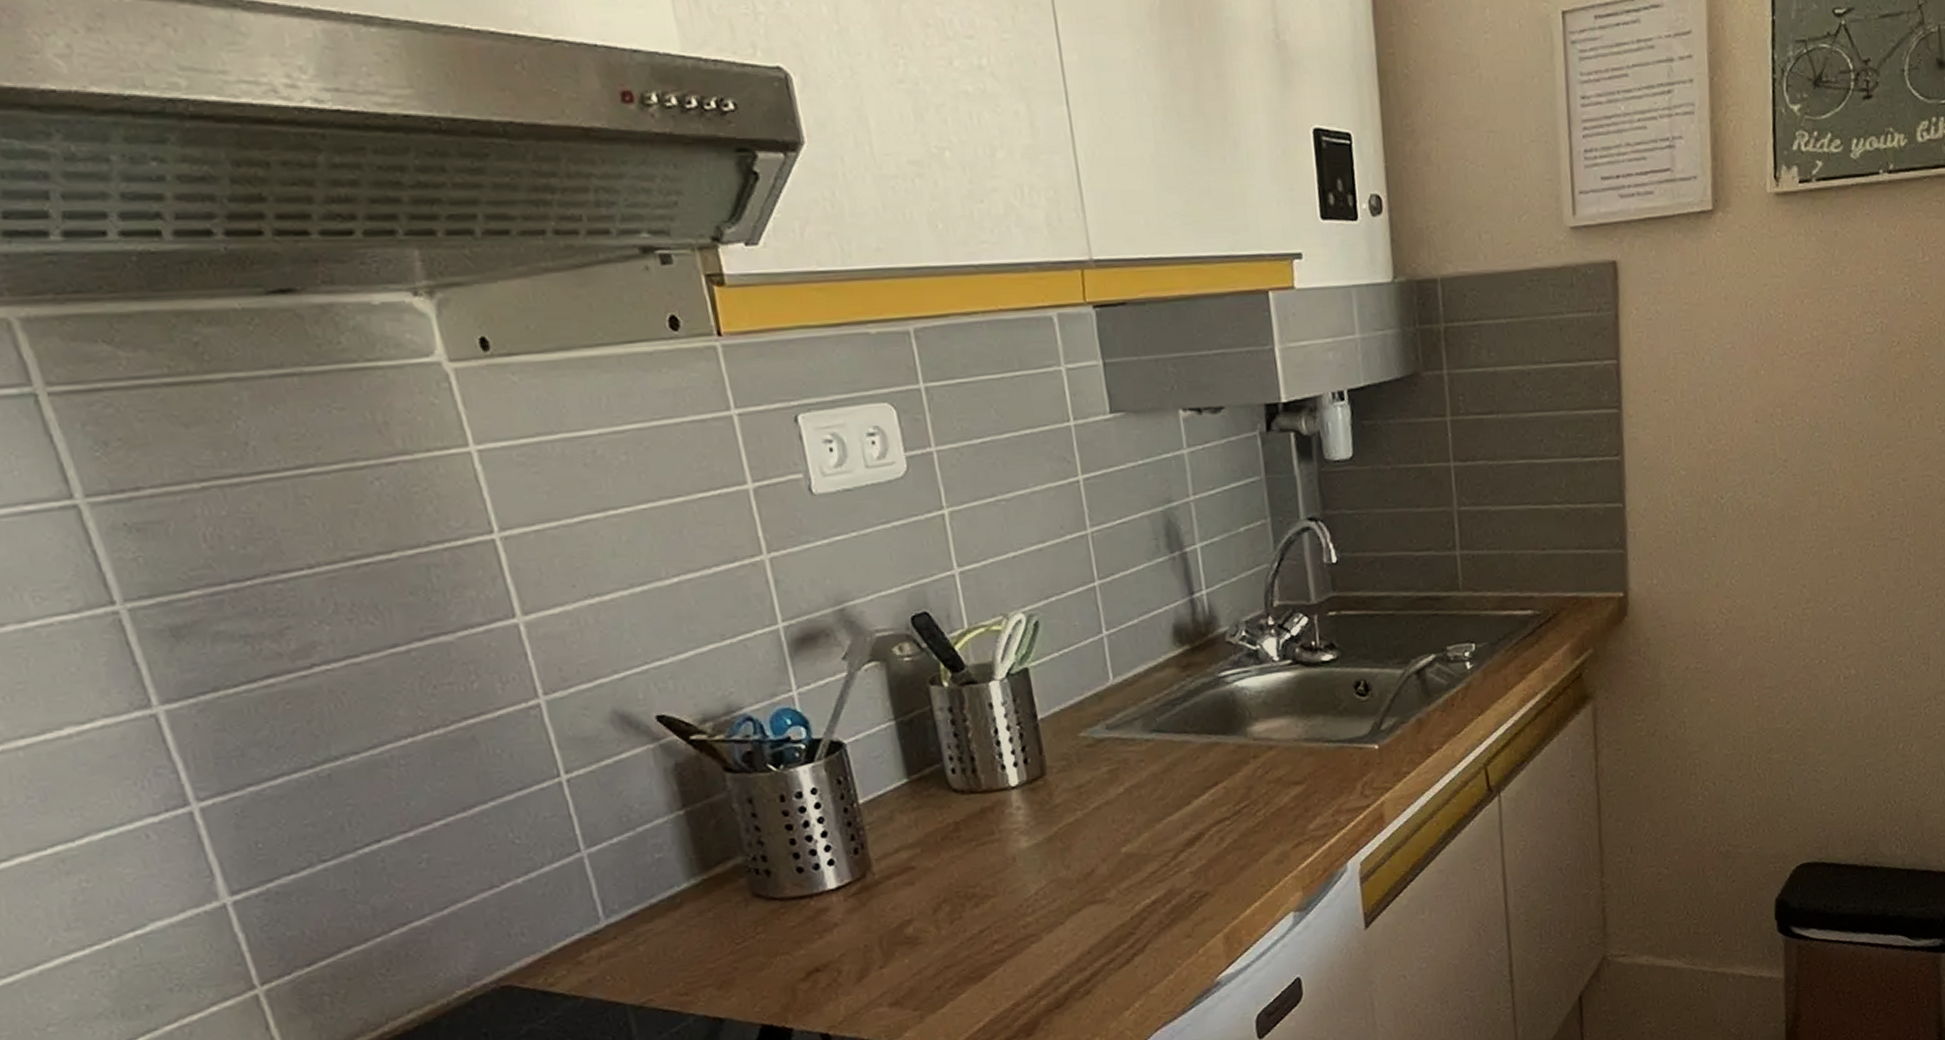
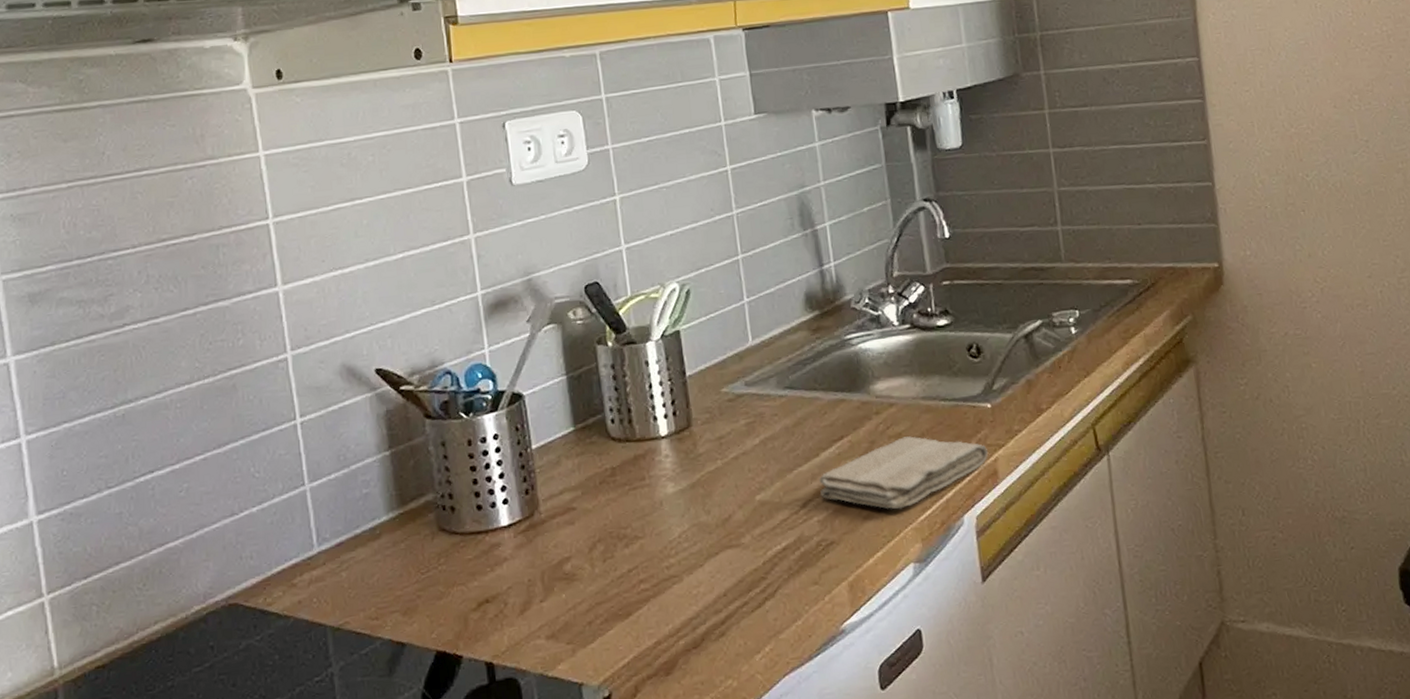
washcloth: none [1191,781,1374,858] -> present [819,436,988,509]

